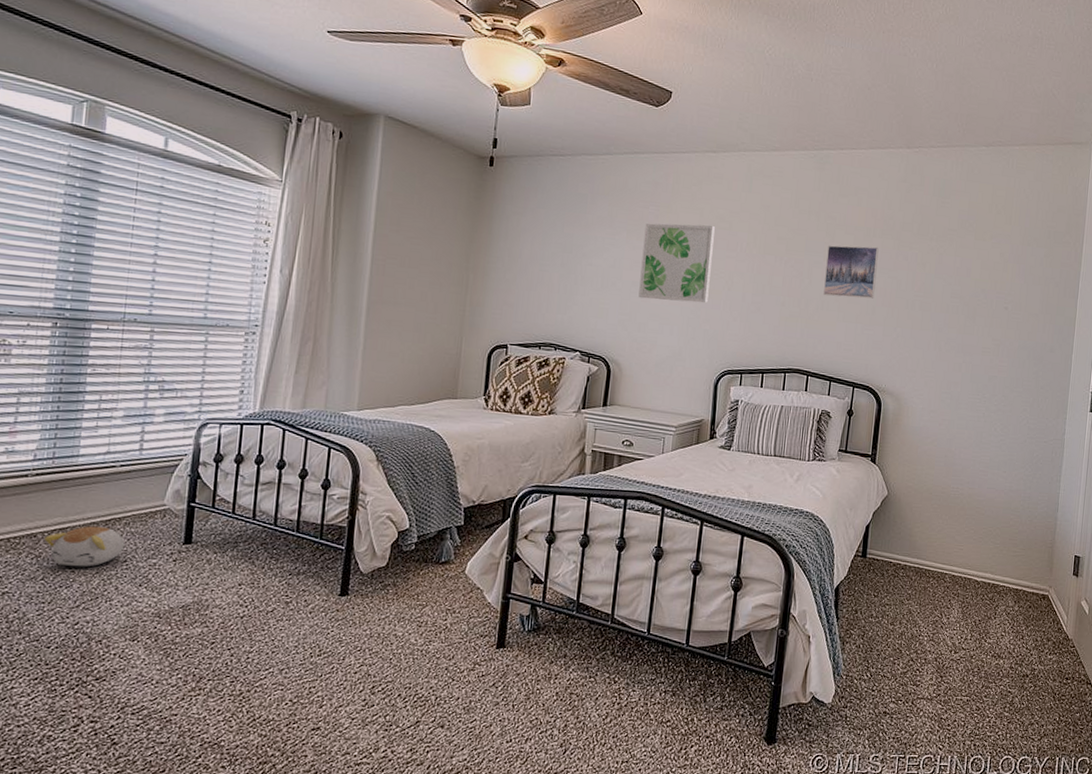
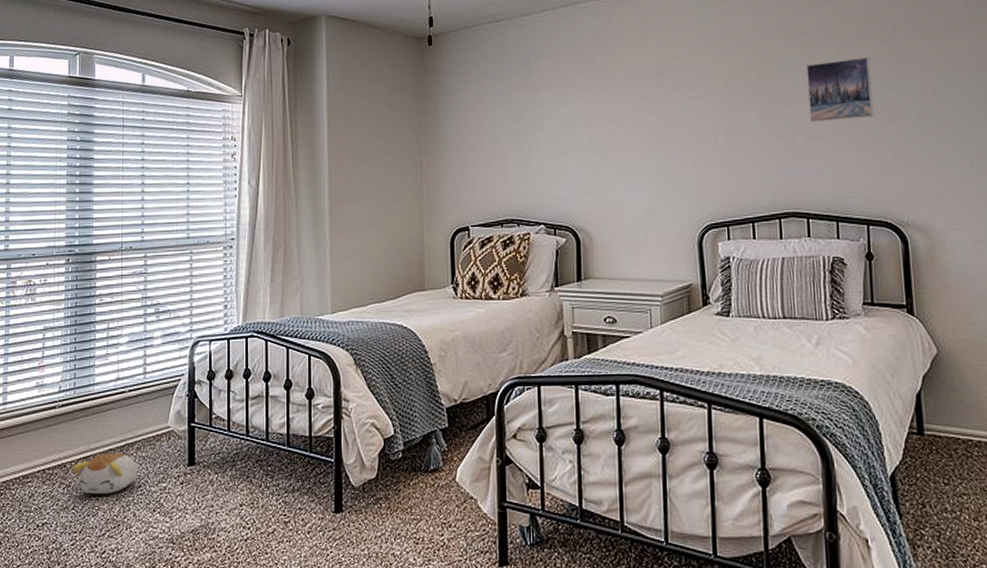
wall art: present [638,223,715,304] -> none [594,65,676,157]

